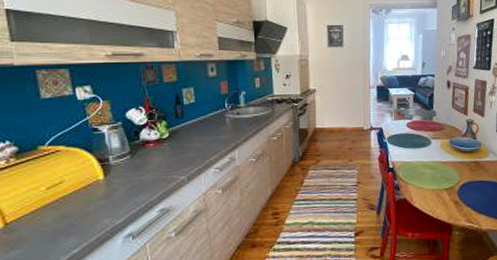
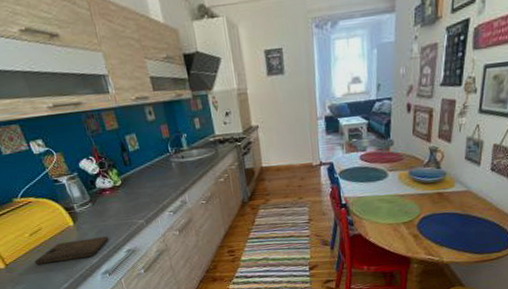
cutting board: none [43,193,142,224] -> present [34,236,109,265]

